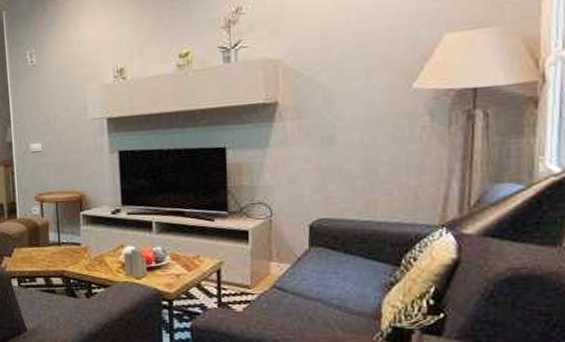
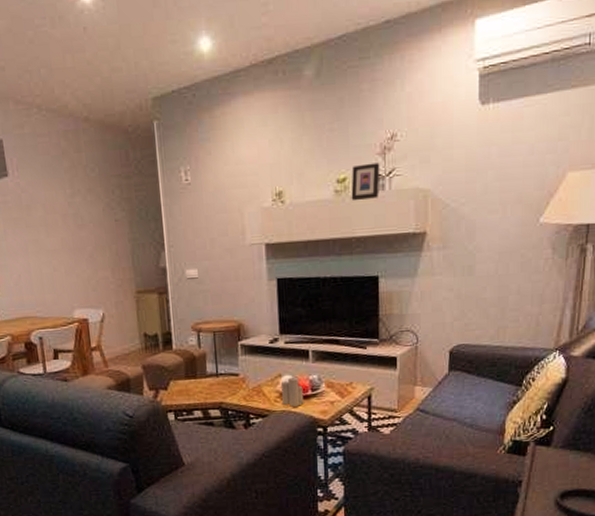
picture frame: none [194,36,225,75] -> present [351,163,380,202]

